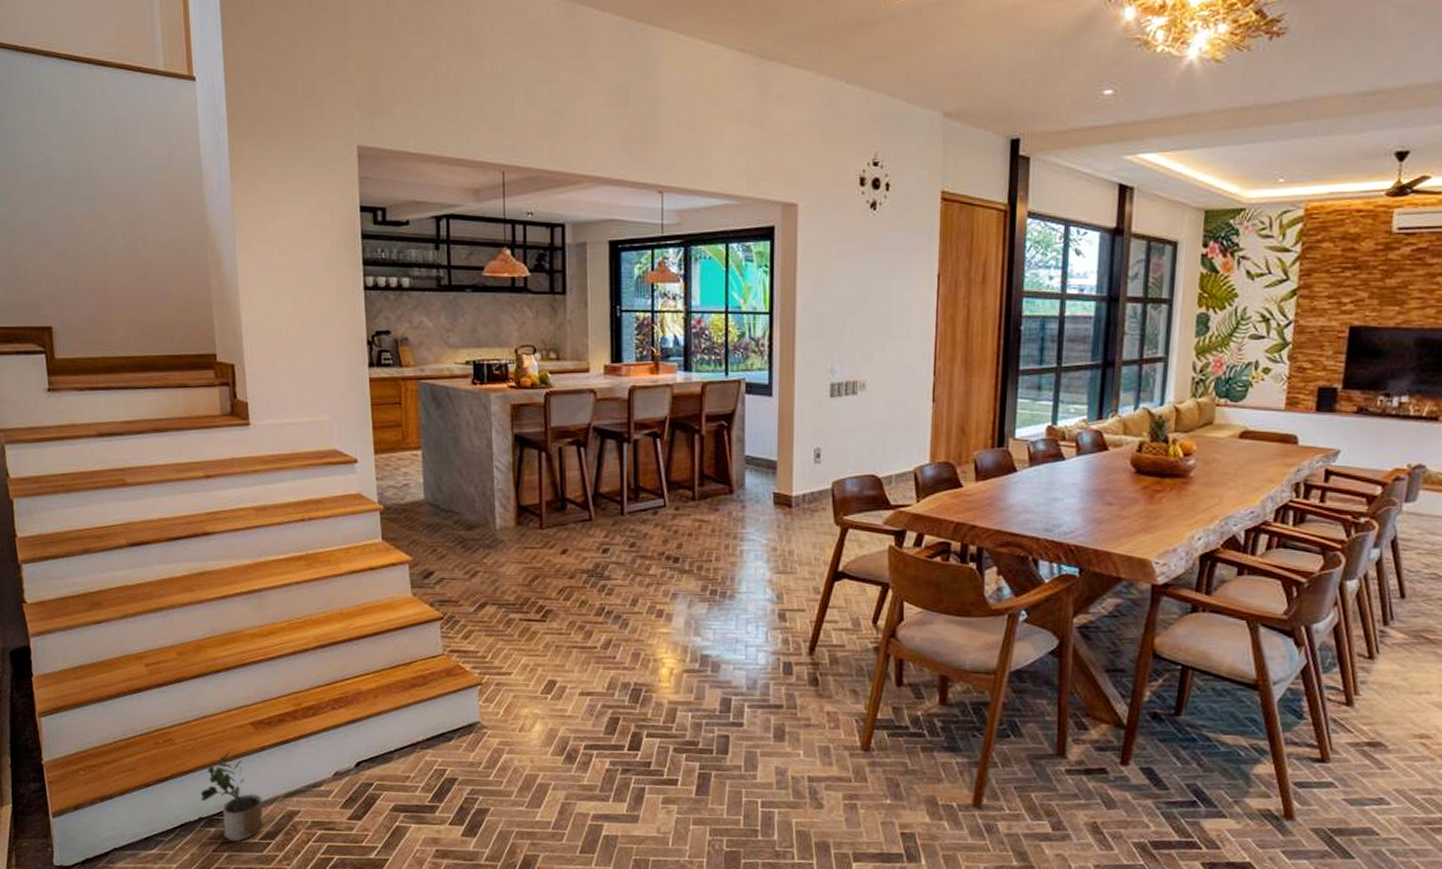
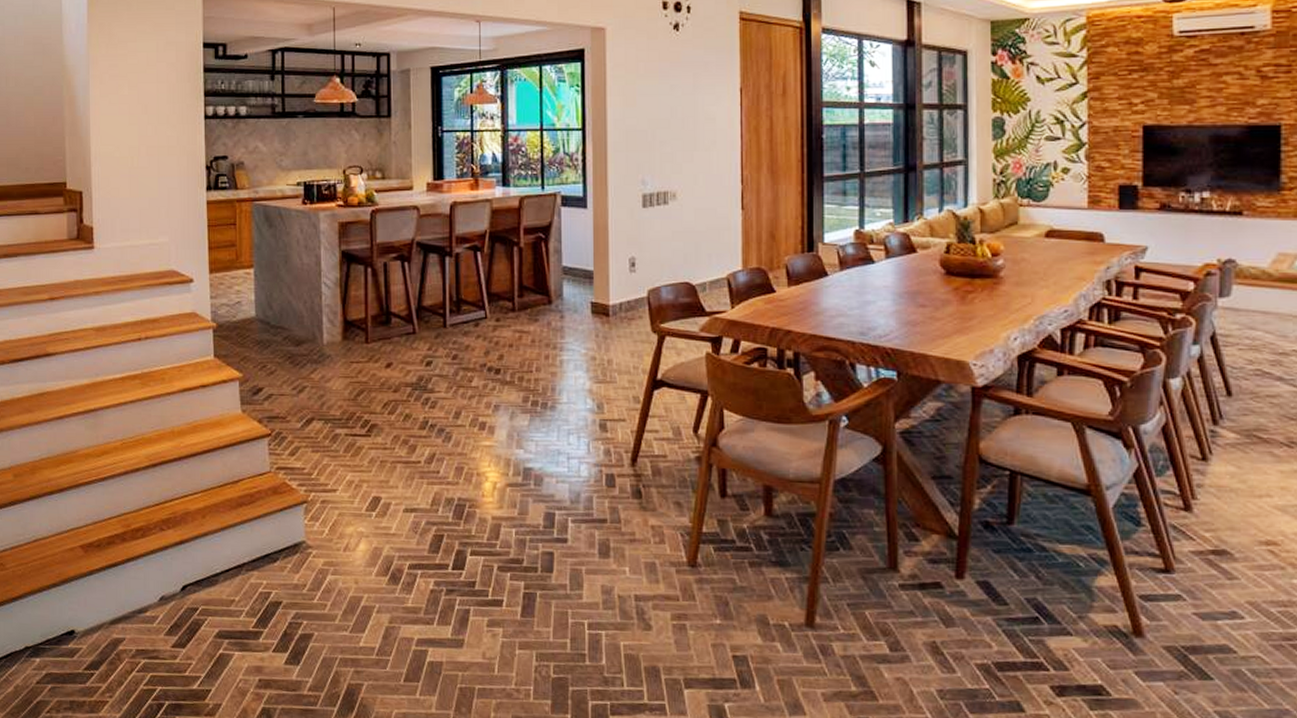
potted plant: present [200,751,264,842] -> none [28,576,89,673]

